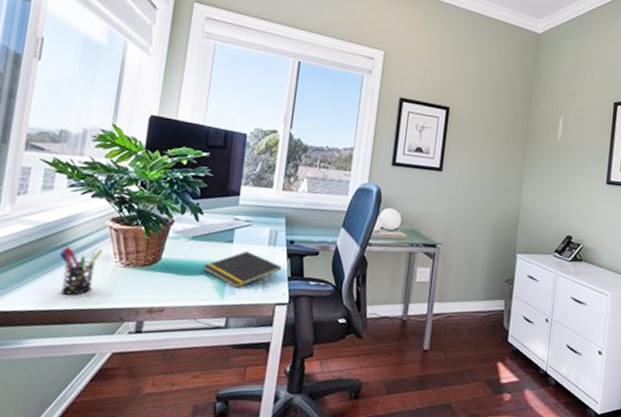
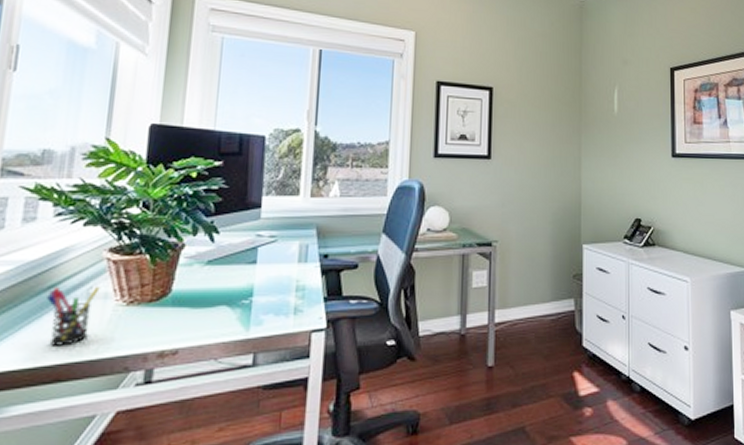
notepad: present [202,251,282,289] -> none [222,272,316,318]

